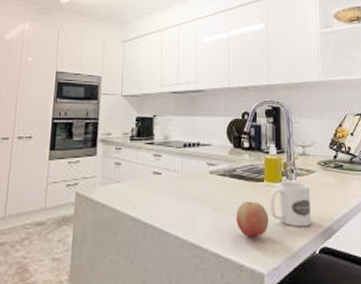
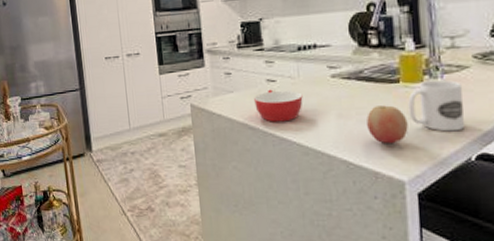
bowl: none [139,181,184,214] -> present [254,89,303,122]

